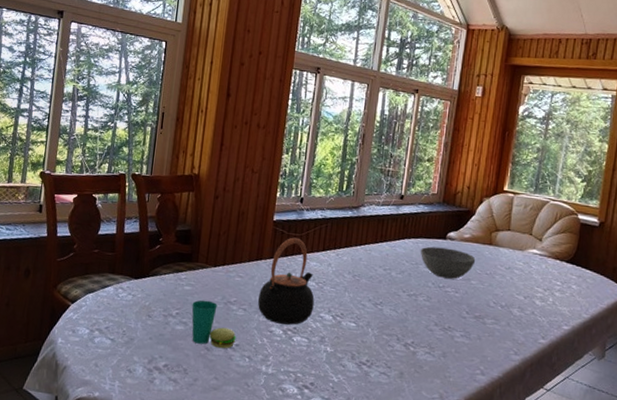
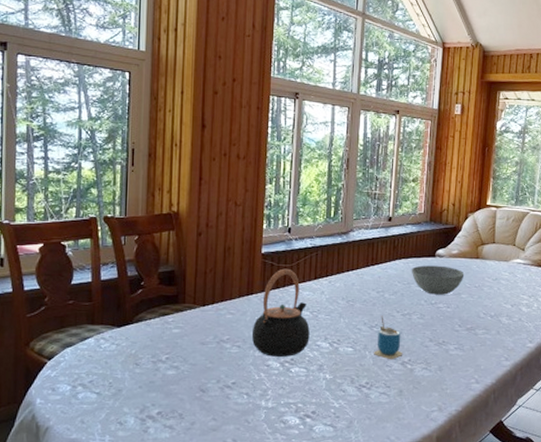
cup: present [191,300,236,349] -> none [182,341,232,389]
cup: none [376,293,407,340] -> present [374,315,403,360]

